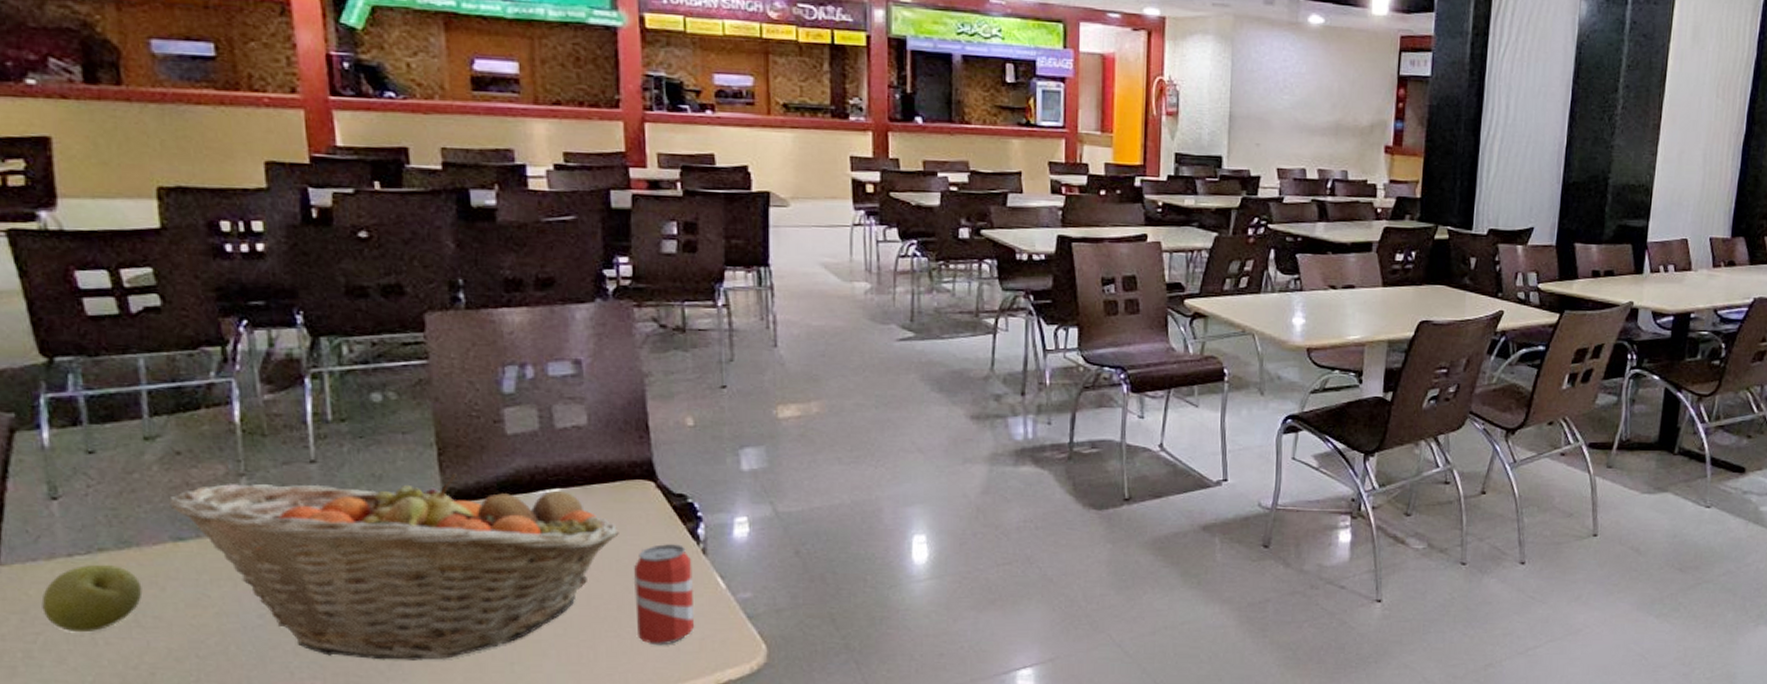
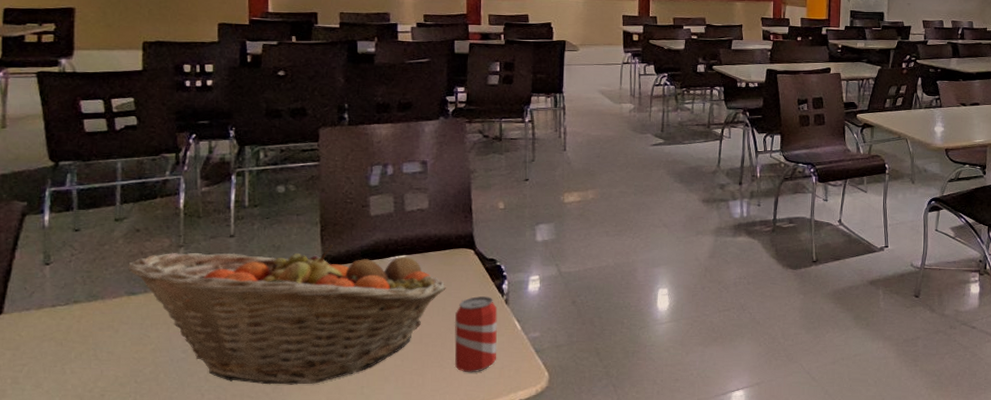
apple: present [41,564,143,633] -> none [29,312,102,364]

